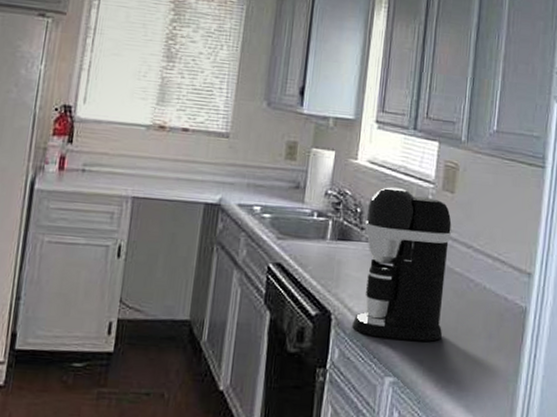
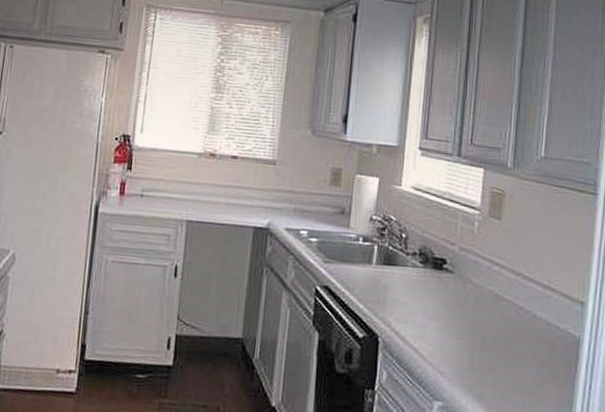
coffee maker: present [352,187,452,342] -> none [399,213,500,368]

